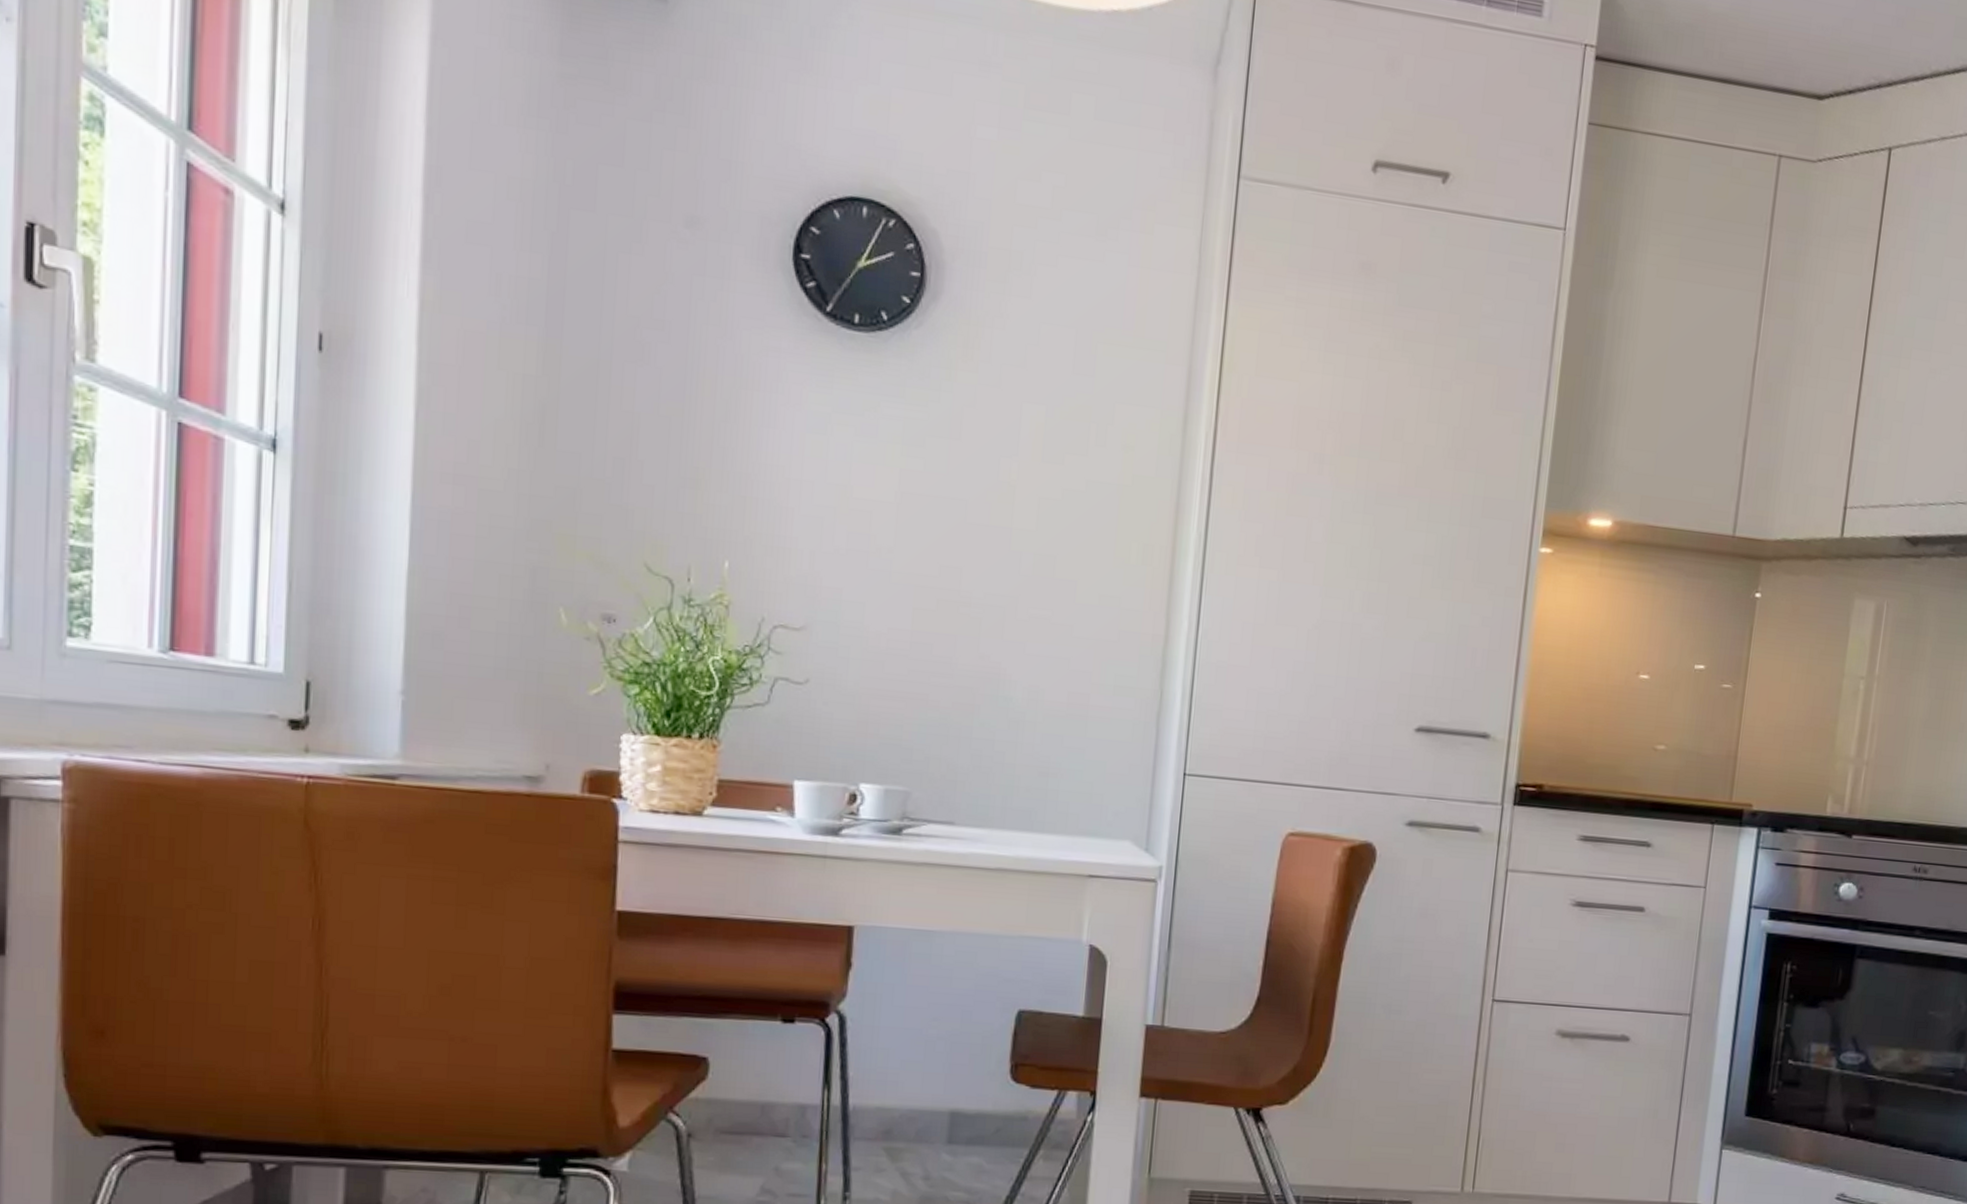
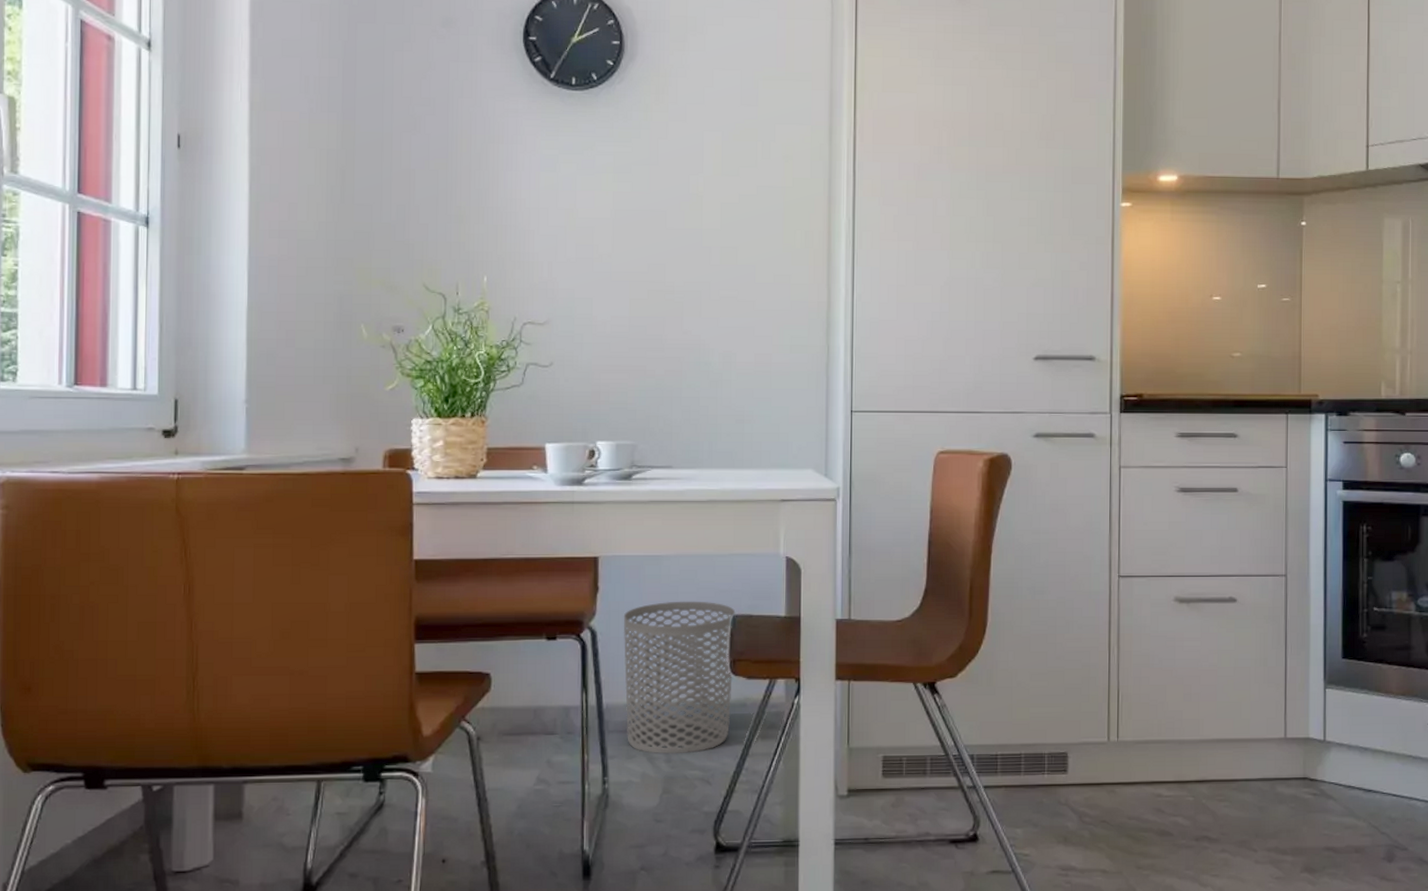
waste bin: none [876,987,1022,1171] -> present [623,601,736,754]

